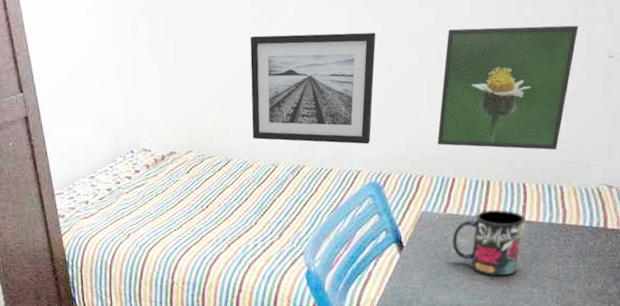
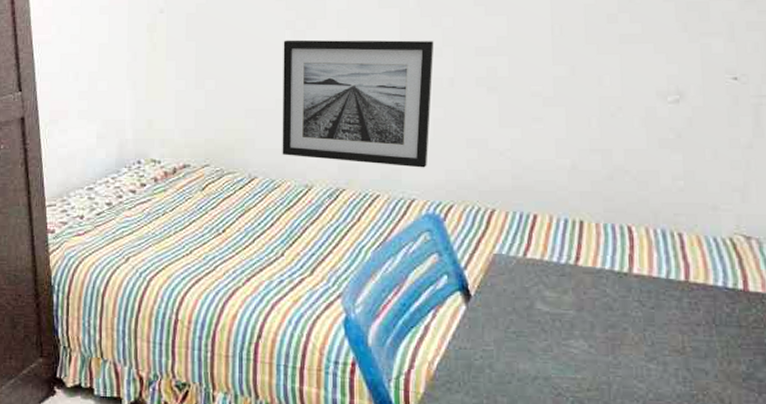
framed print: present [437,25,578,150] -> none [512,40,690,188]
mug: present [453,210,525,276] -> none [536,258,634,344]

